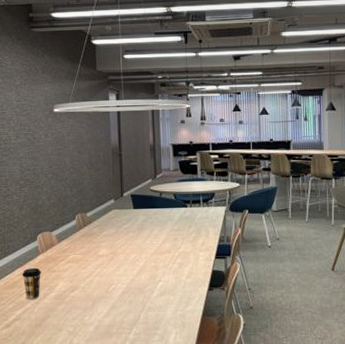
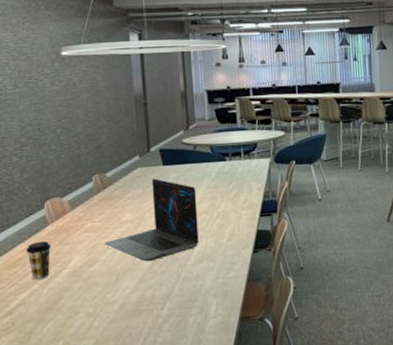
laptop: none [83,219,162,292] -> present [104,178,199,262]

